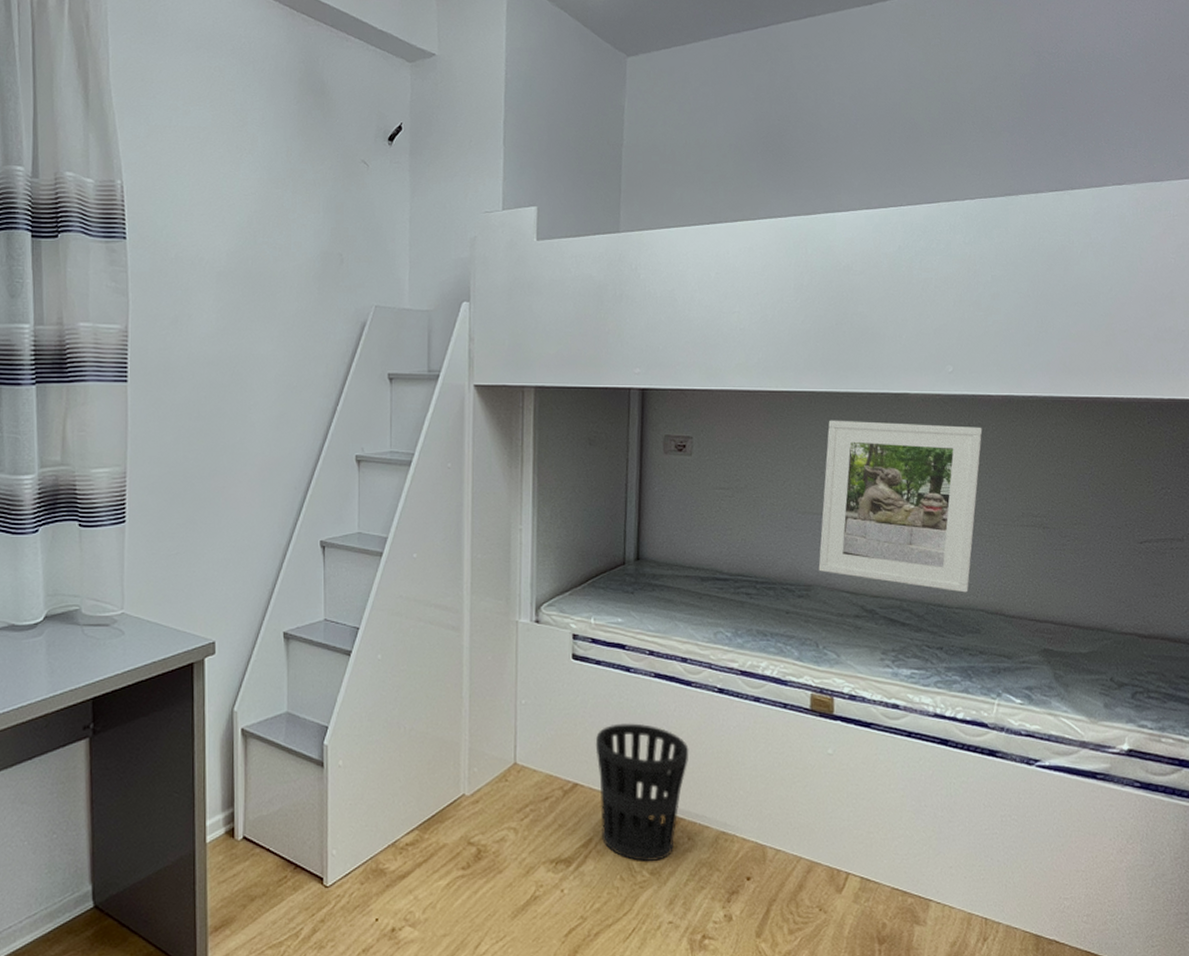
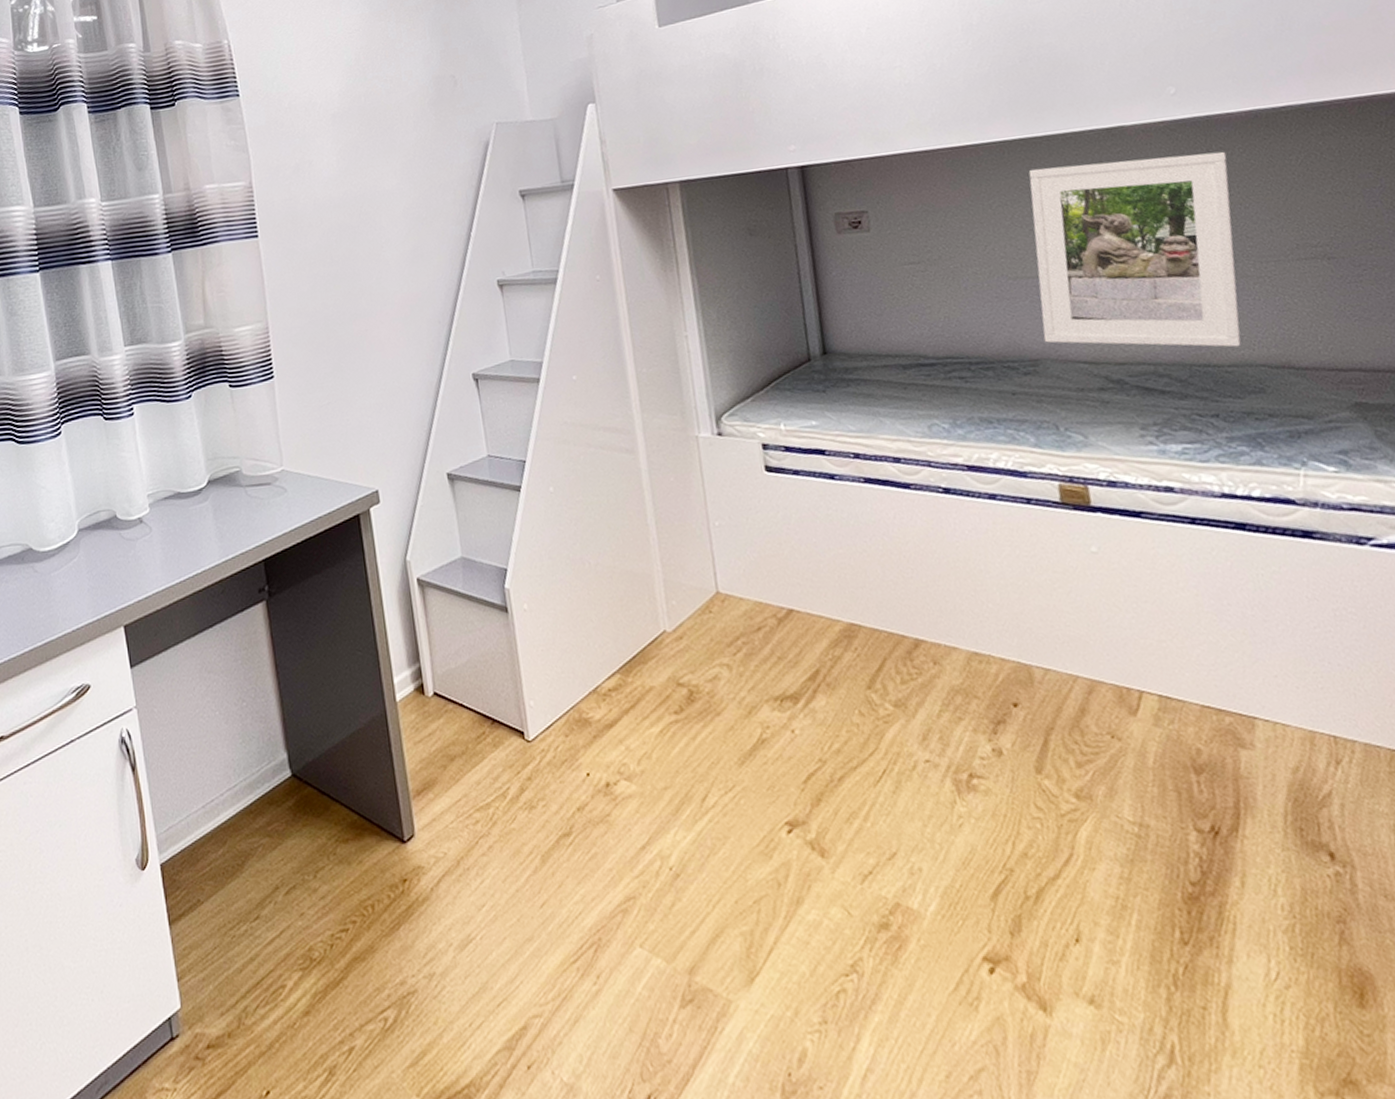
wastebasket: present [595,723,689,861] -> none [806,536,920,693]

